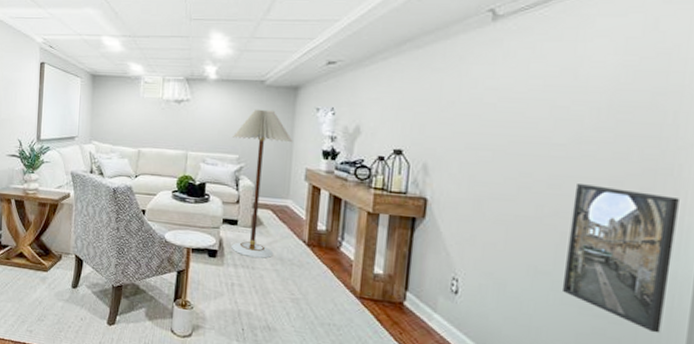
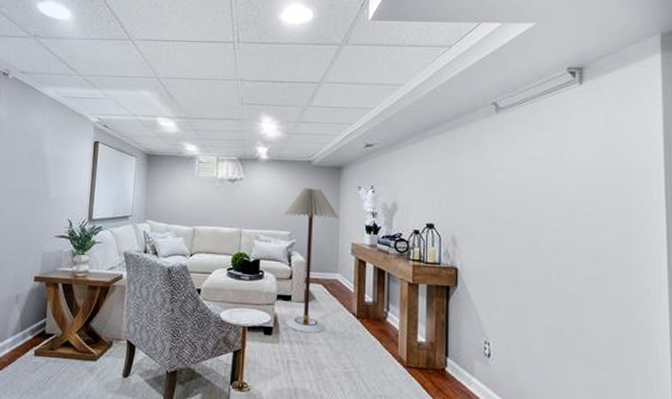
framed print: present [561,184,679,333] -> none [573,251,652,382]

